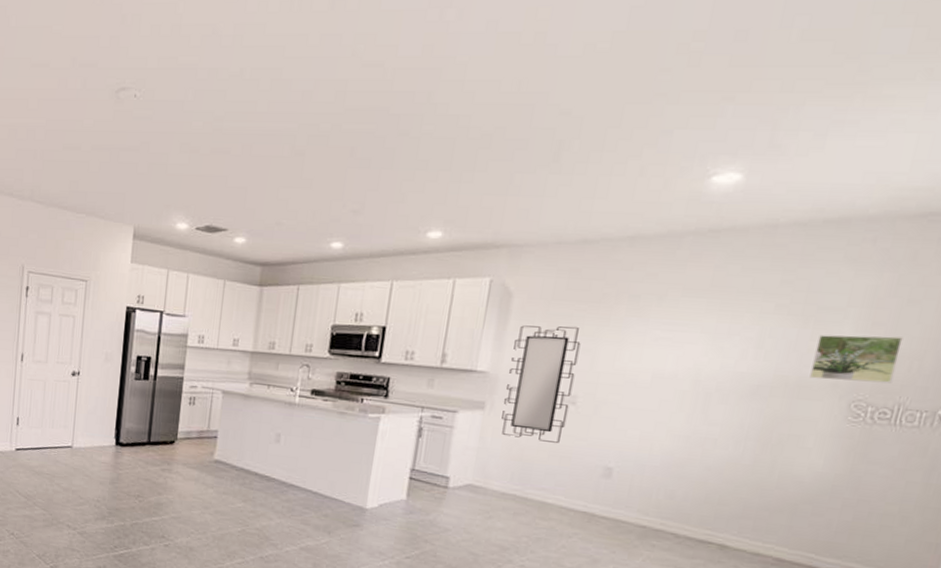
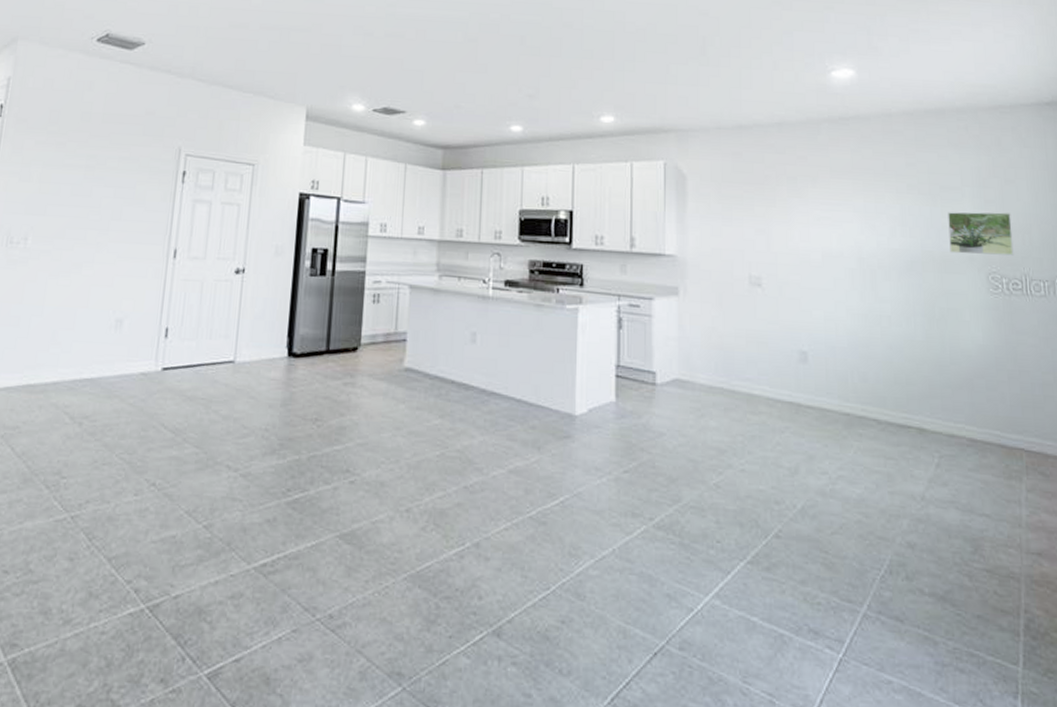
mirror: present [501,325,581,444] -> none [696,207,756,329]

